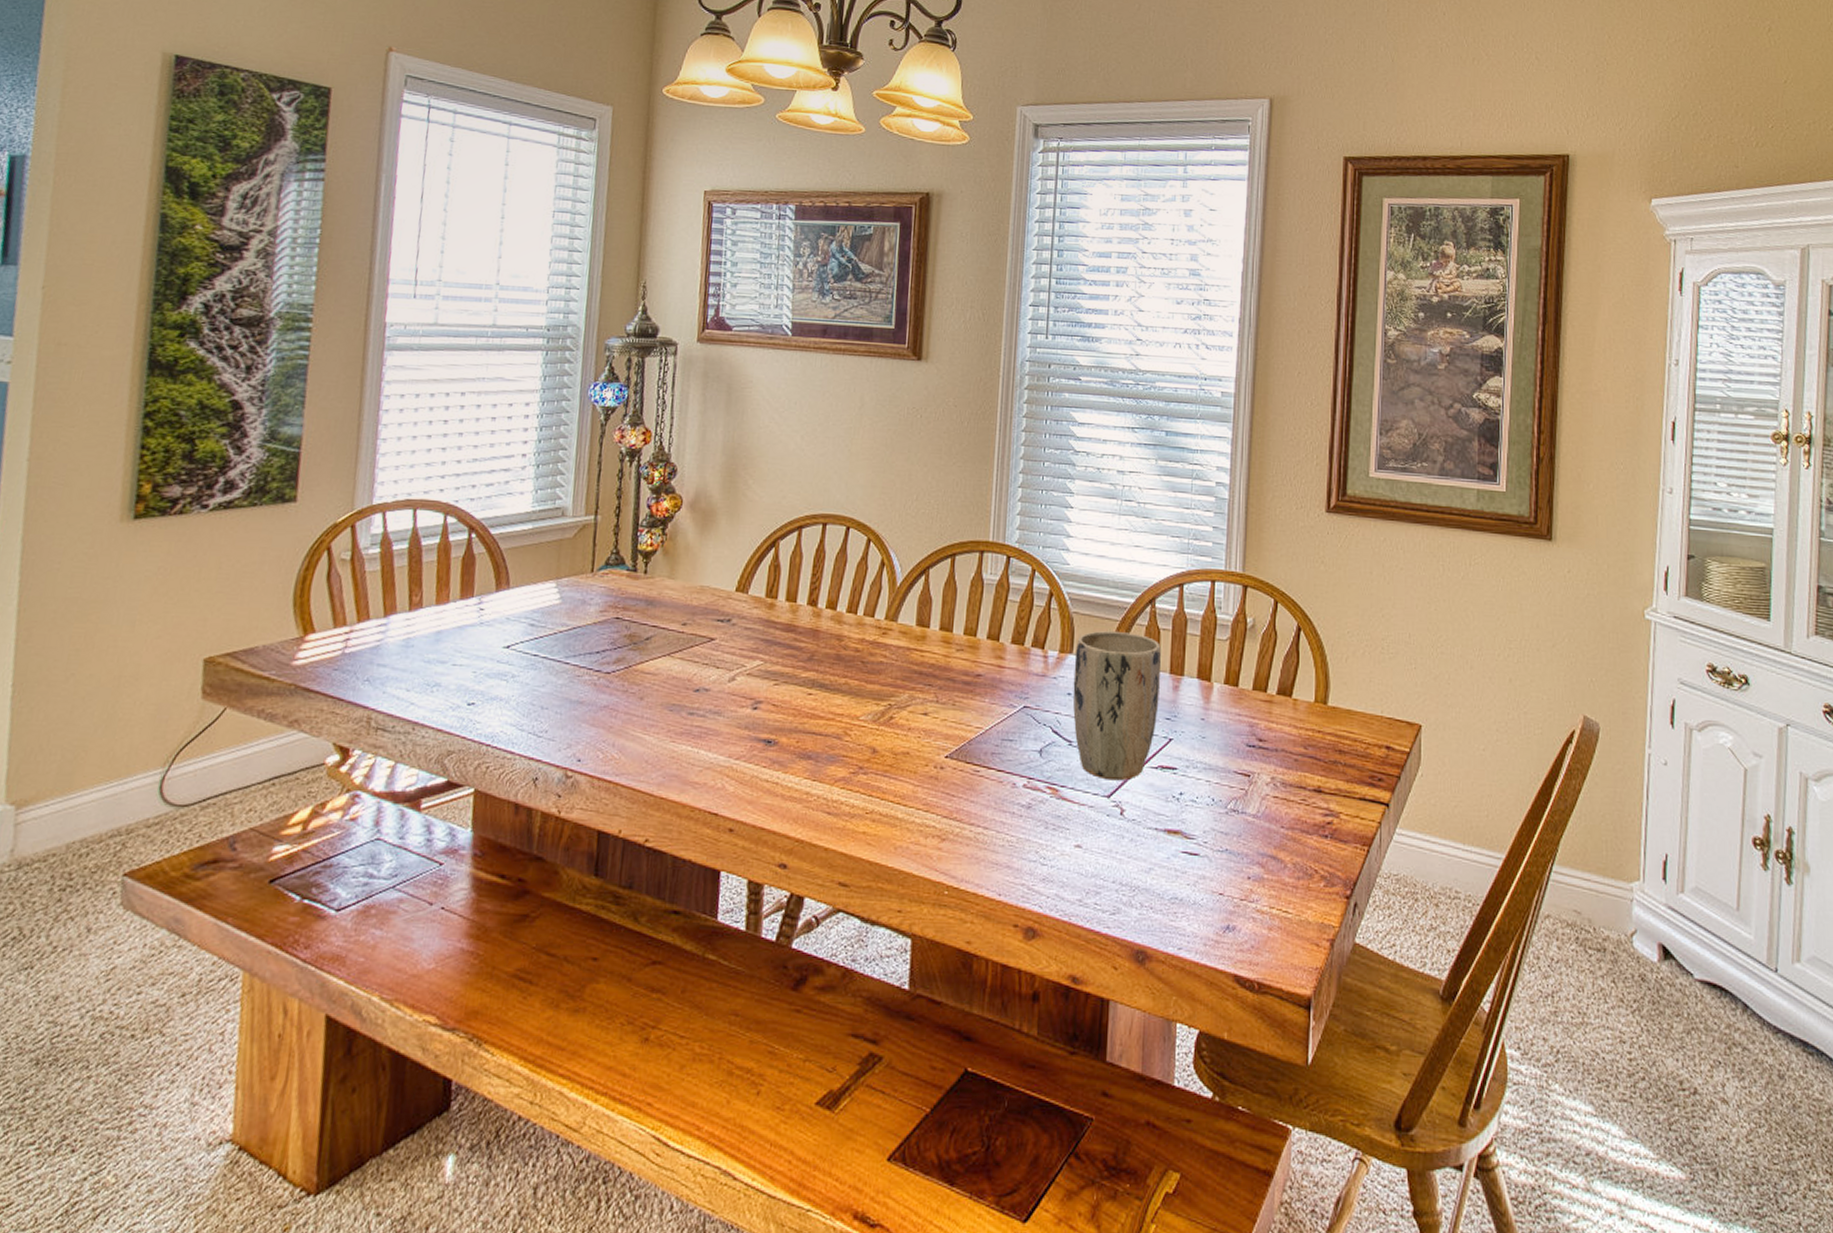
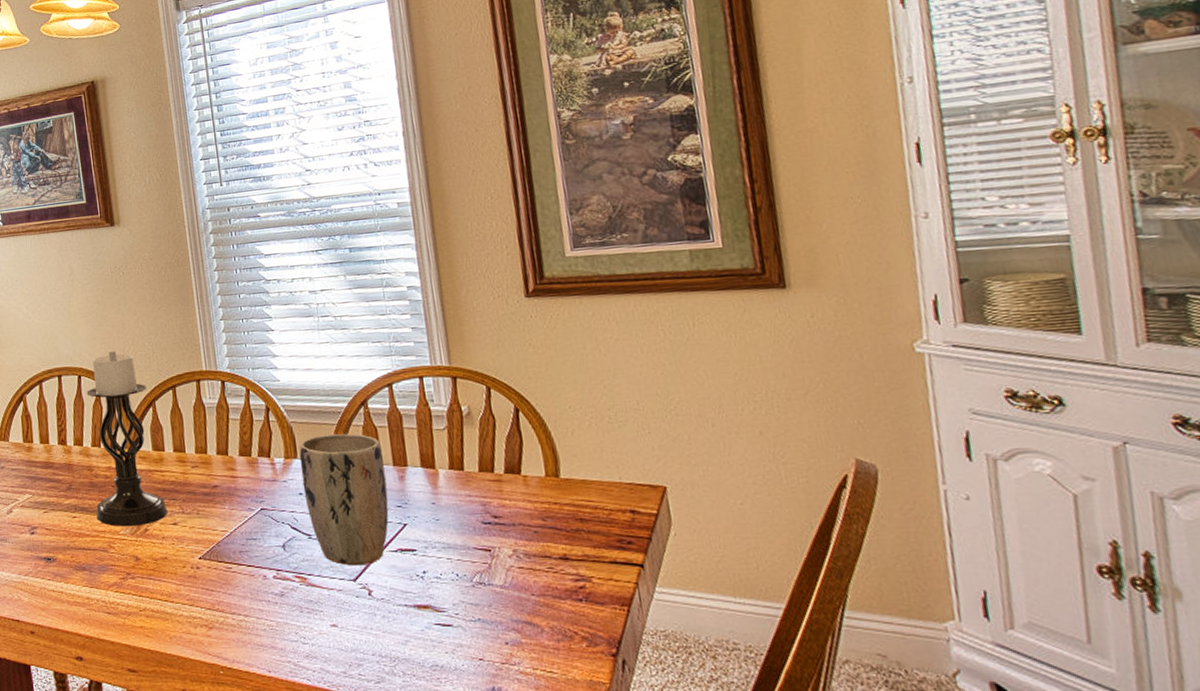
candle holder: none [836,504,924,712] -> present [86,351,168,527]

